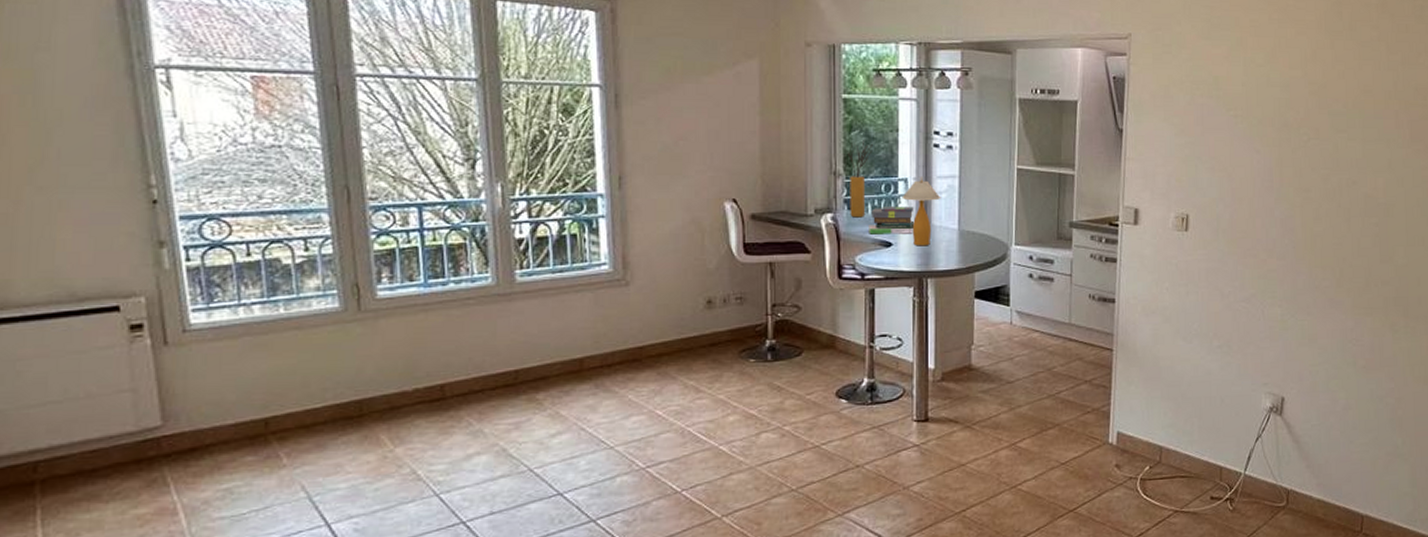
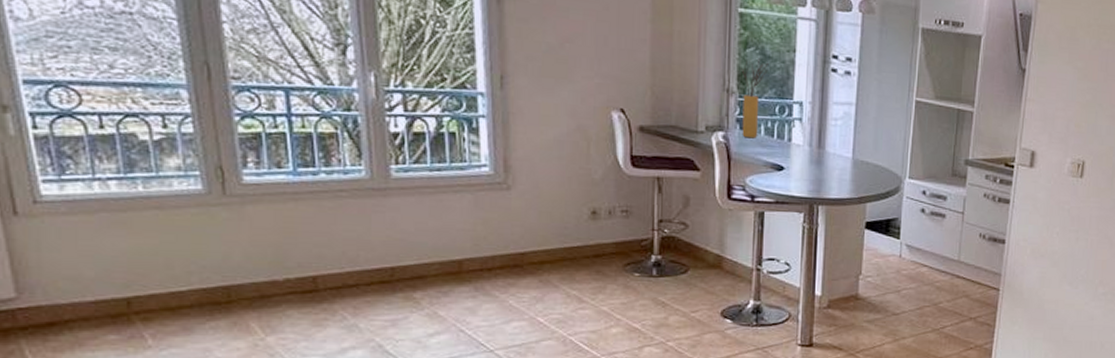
books: present [869,206,915,234] -> none [761,129,809,159]
table lamp: present [902,176,941,246] -> none [796,101,836,173]

